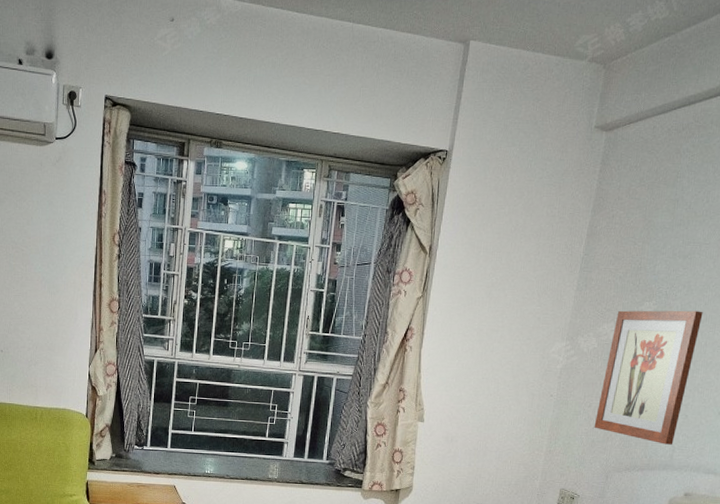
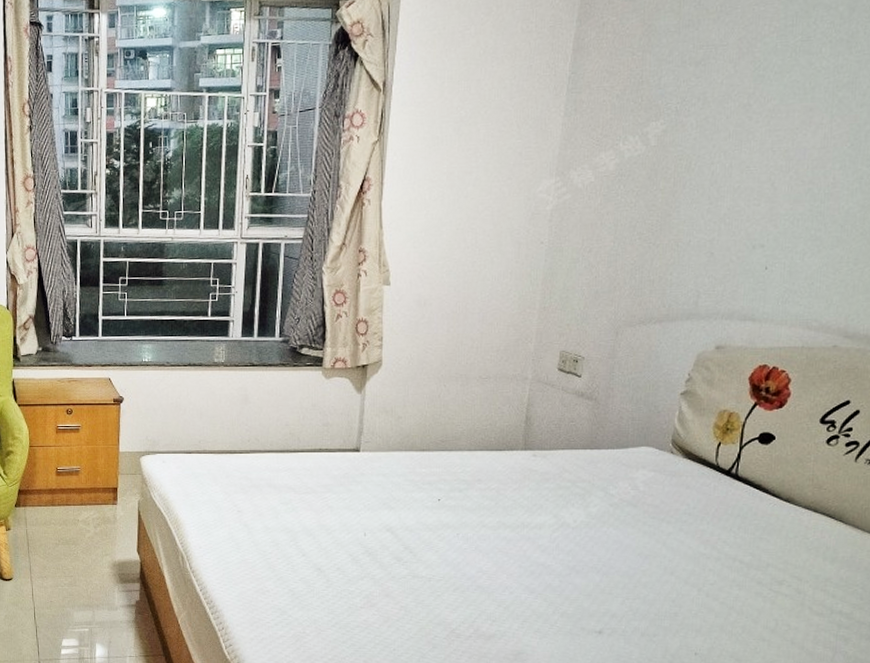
wall art: present [594,310,703,445] -> none [597,126,725,290]

